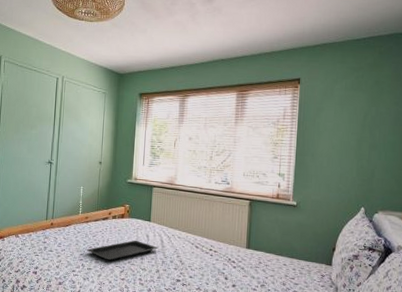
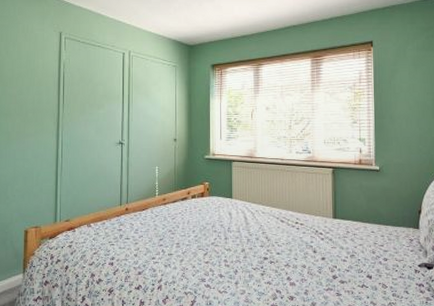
serving tray: present [86,240,159,261] -> none [166,219,243,244]

